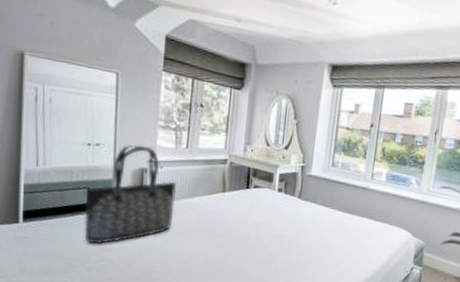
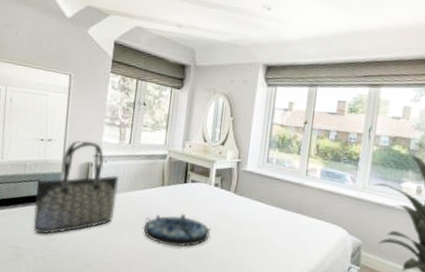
serving tray: none [204,219,275,253] -> present [143,213,211,247]

